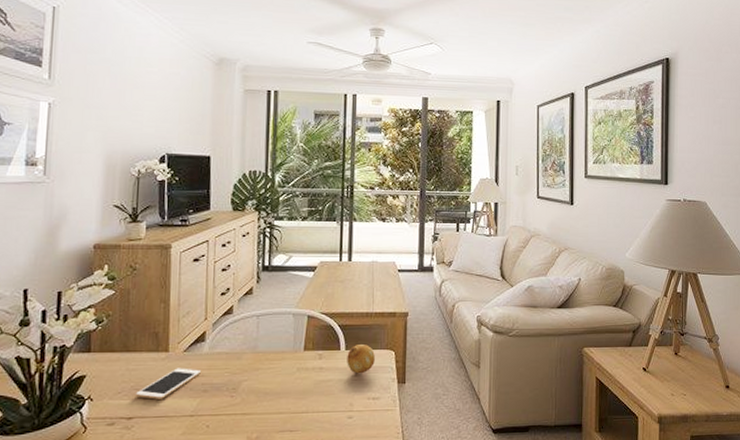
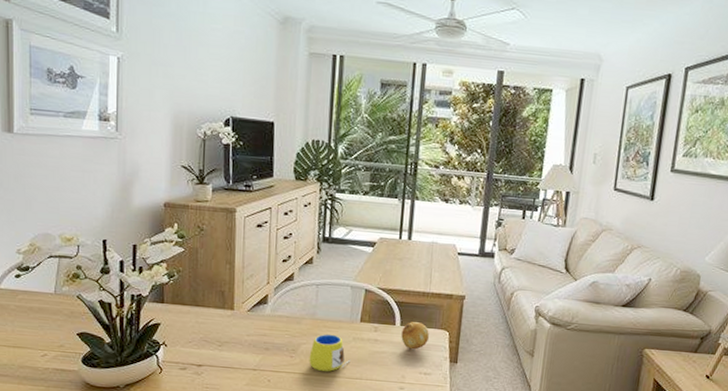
cell phone: present [135,368,202,399] -> none [204,325,264,352]
mug: none [251,367,296,410] -> present [309,334,351,372]

